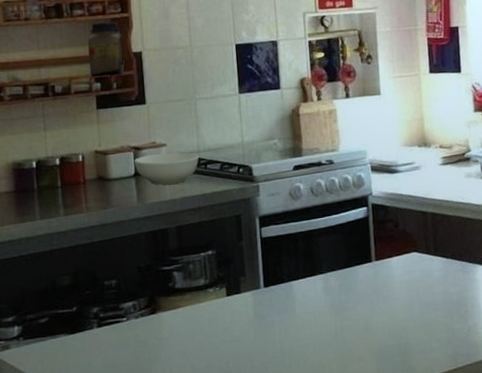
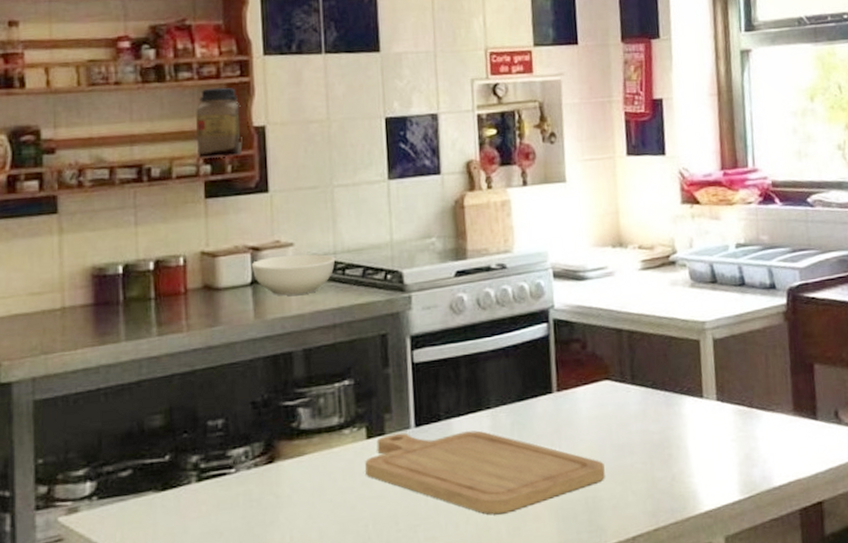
chopping board: none [226,290,414,356] -> present [365,430,605,514]

